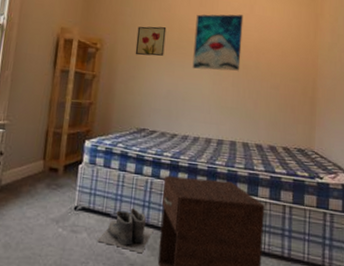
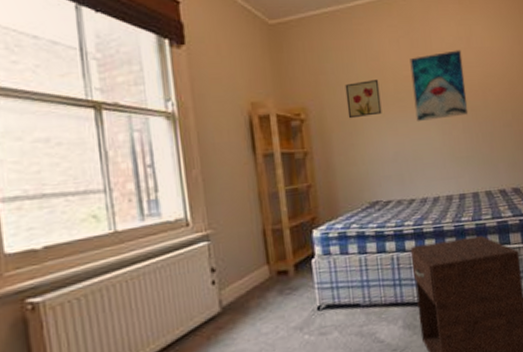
boots: present [96,207,154,253] -> none [350,290,411,337]

